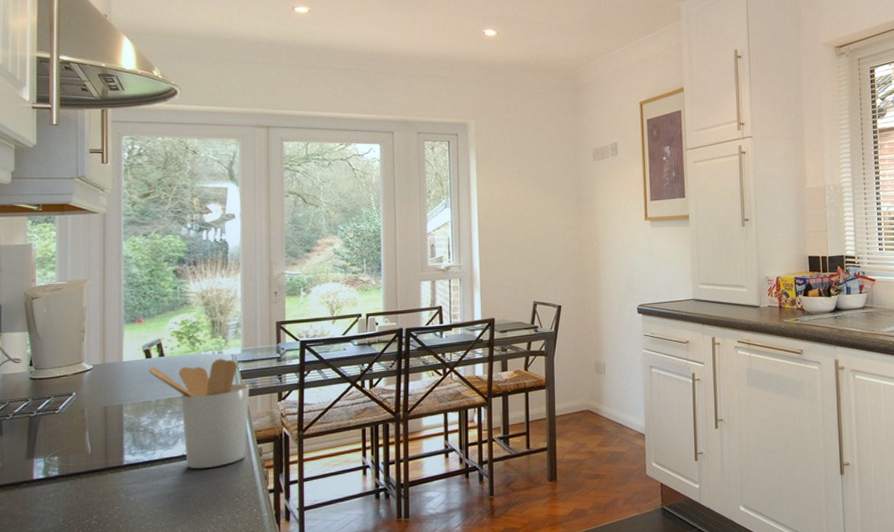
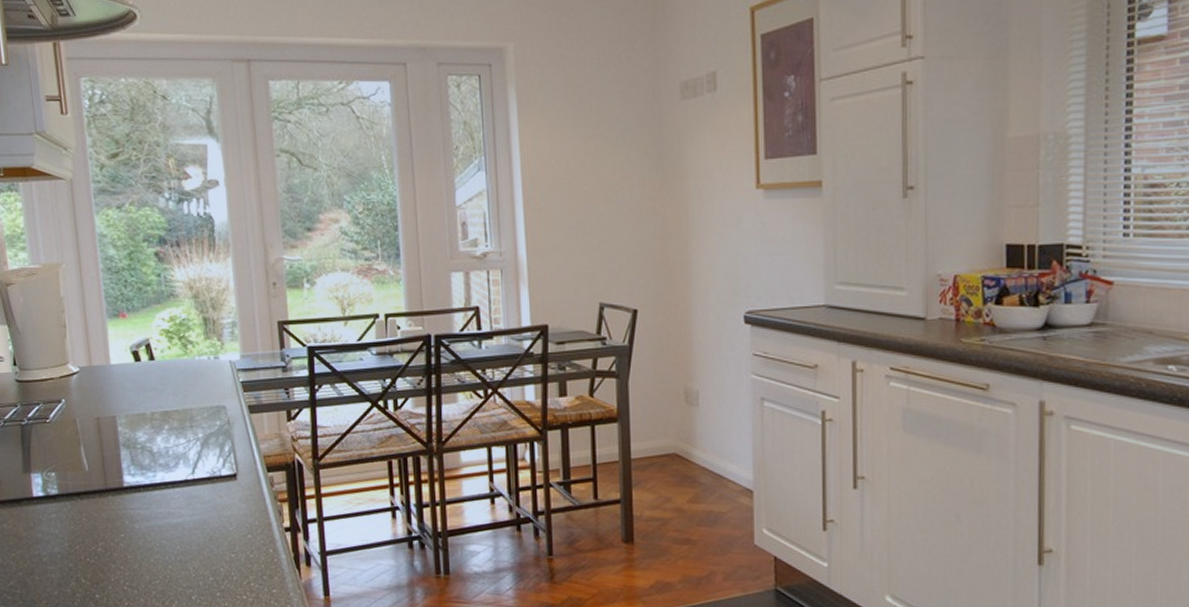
utensil holder: present [149,359,250,469] -> none [139,365,255,498]

